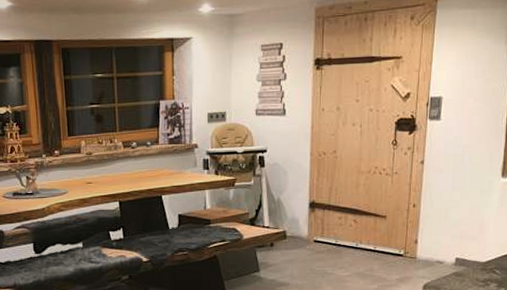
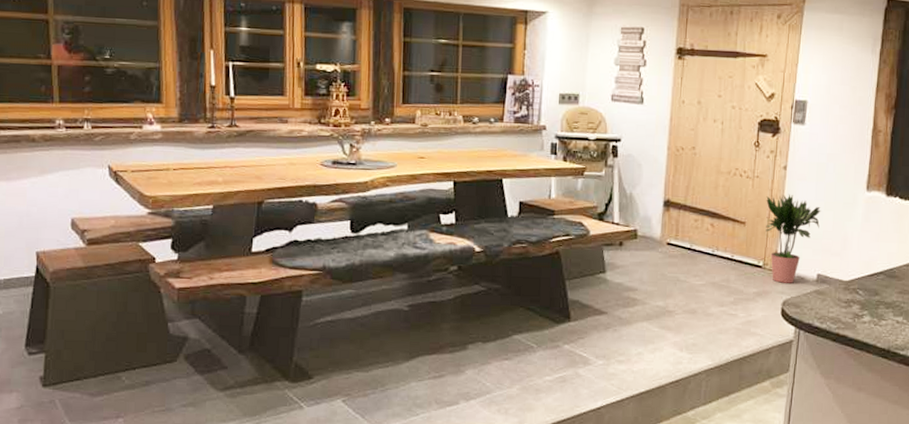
potted plant: none [405,186,458,269] -> present [766,194,821,283]

